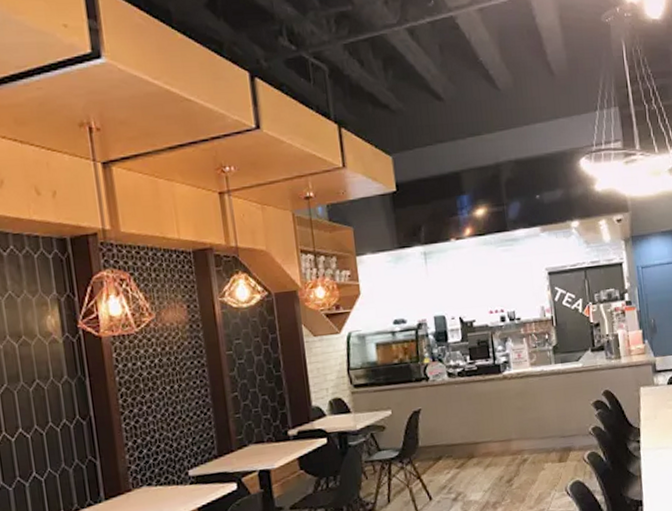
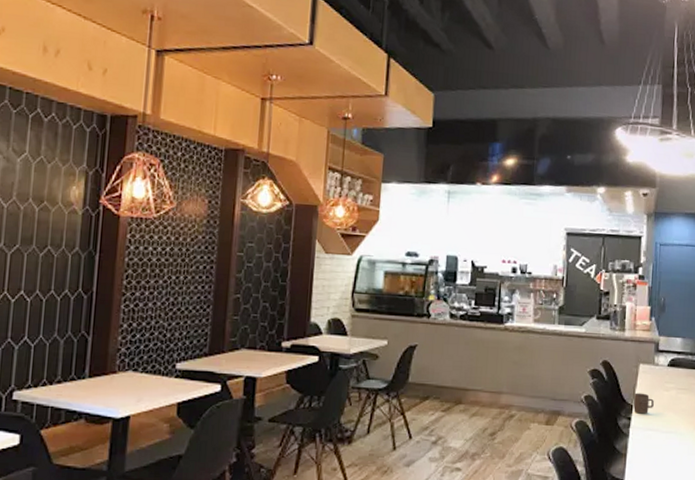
mug: none [639,414,660,436] -> present [633,393,654,414]

